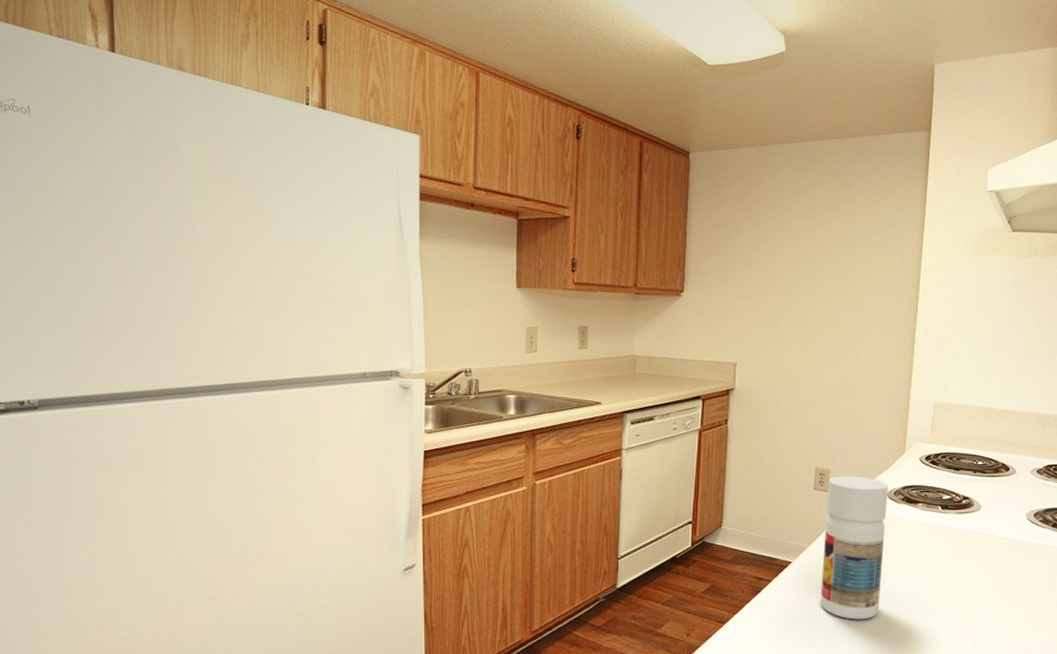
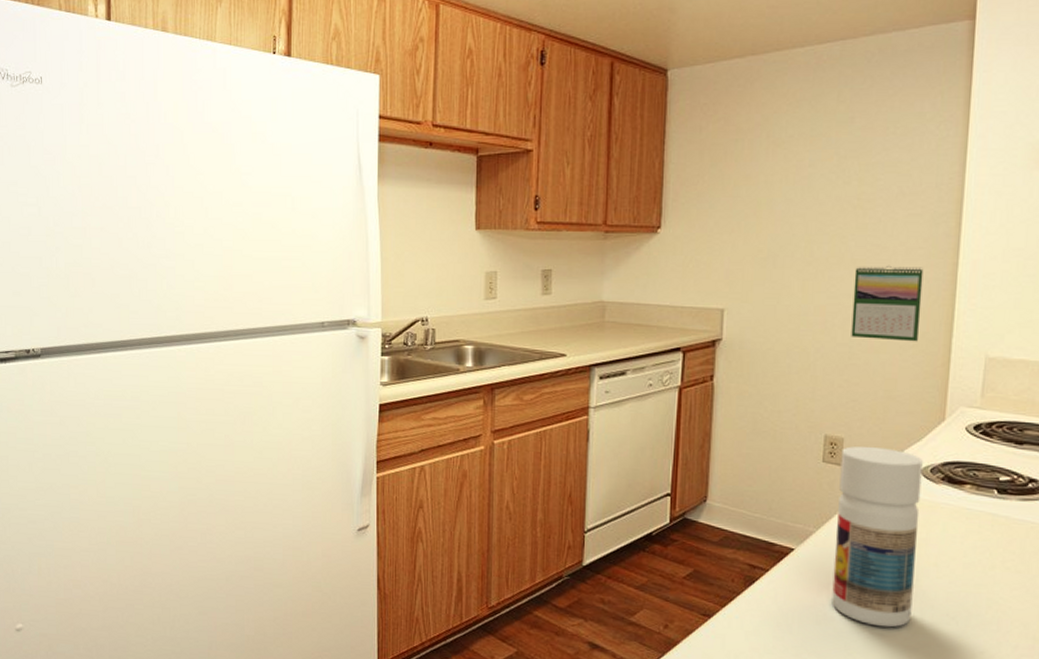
calendar: none [836,328,891,391] -> present [851,265,924,342]

